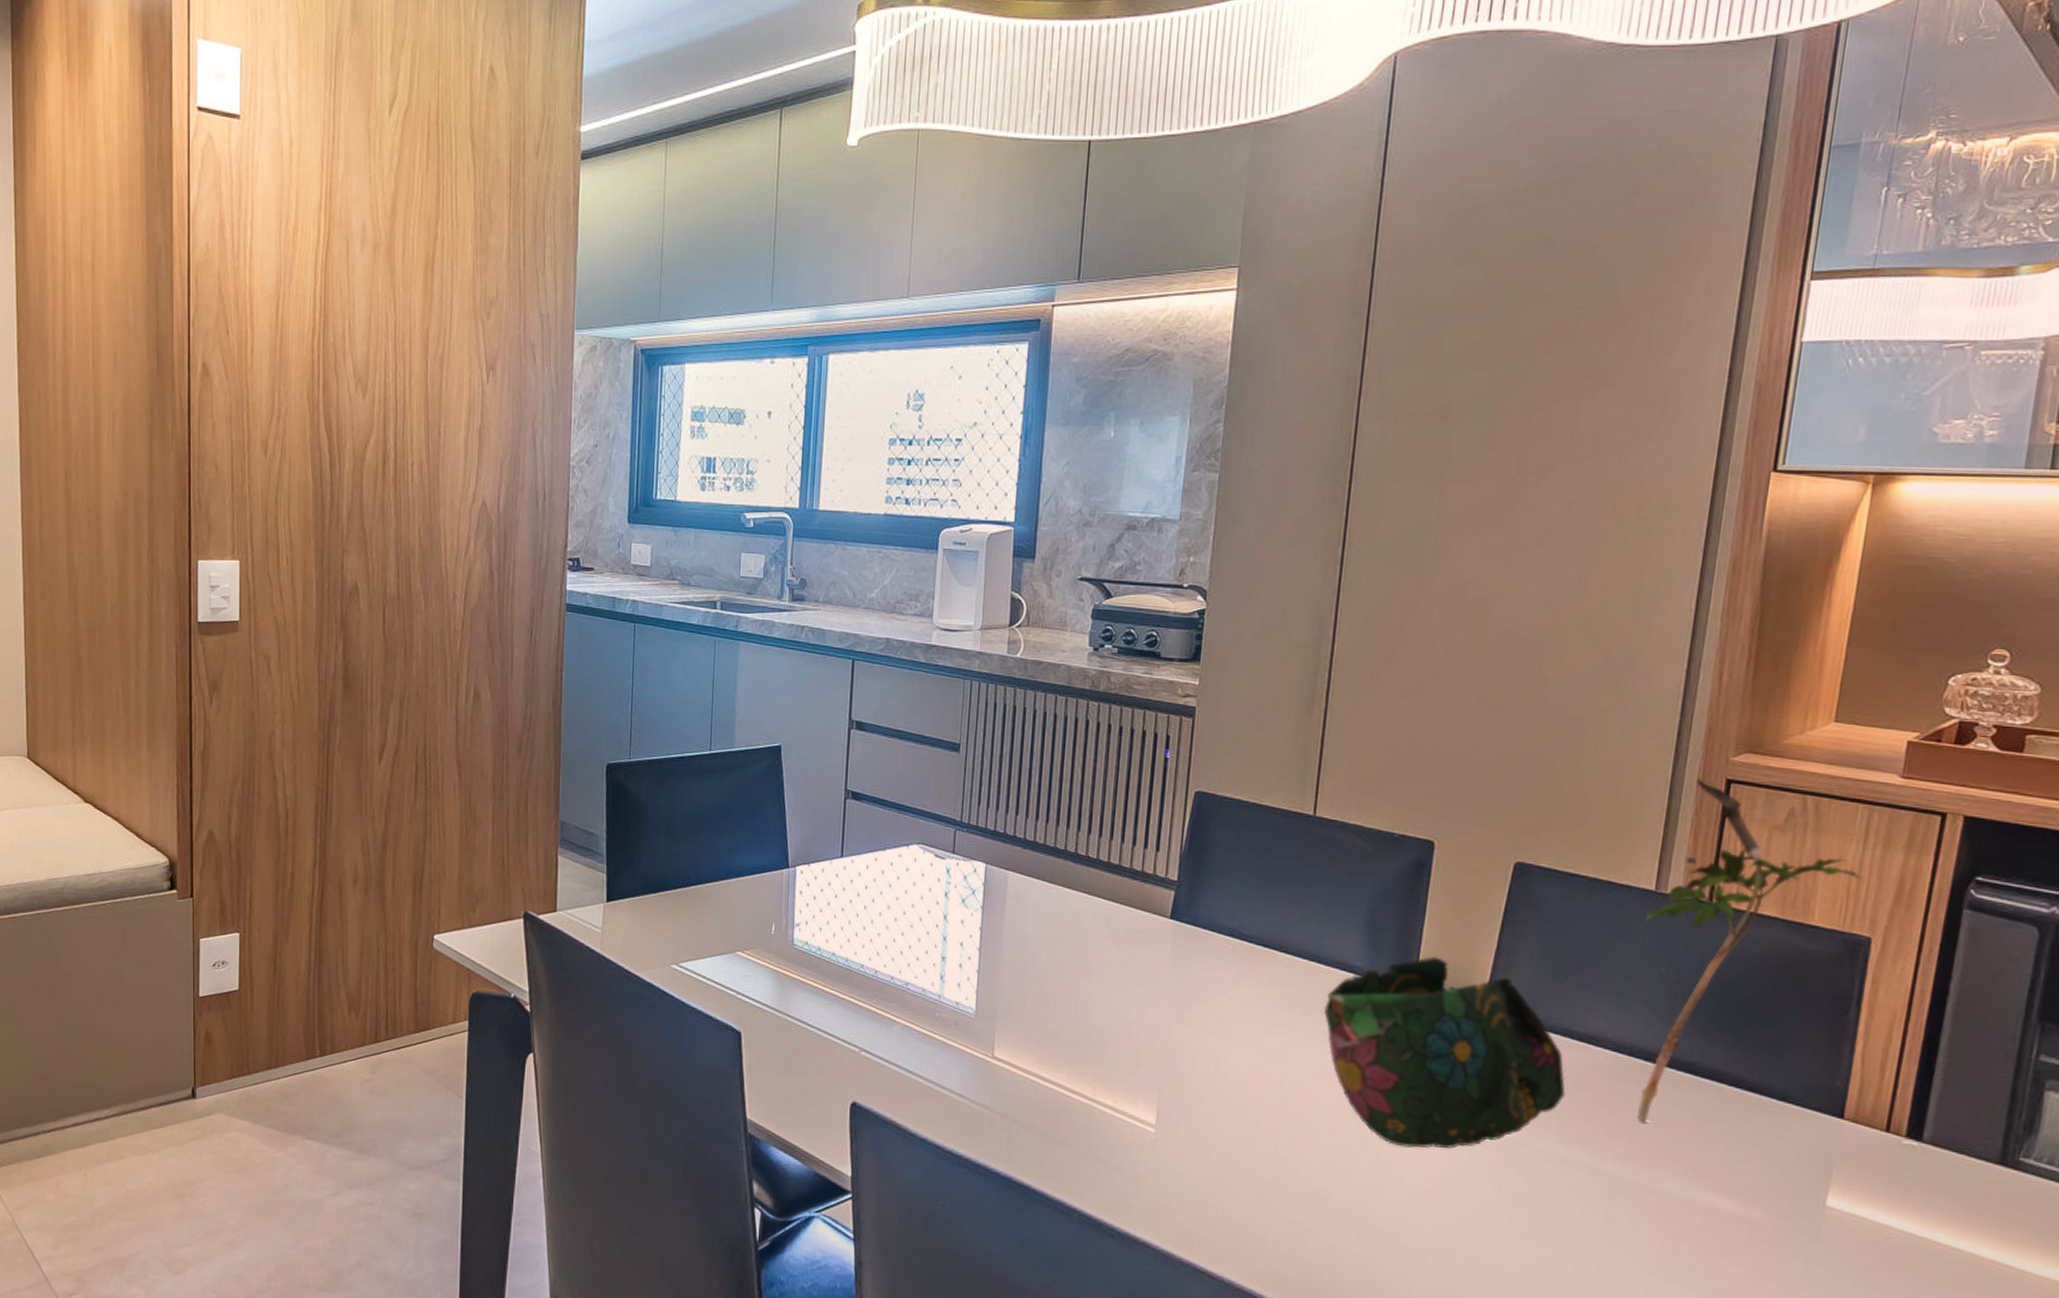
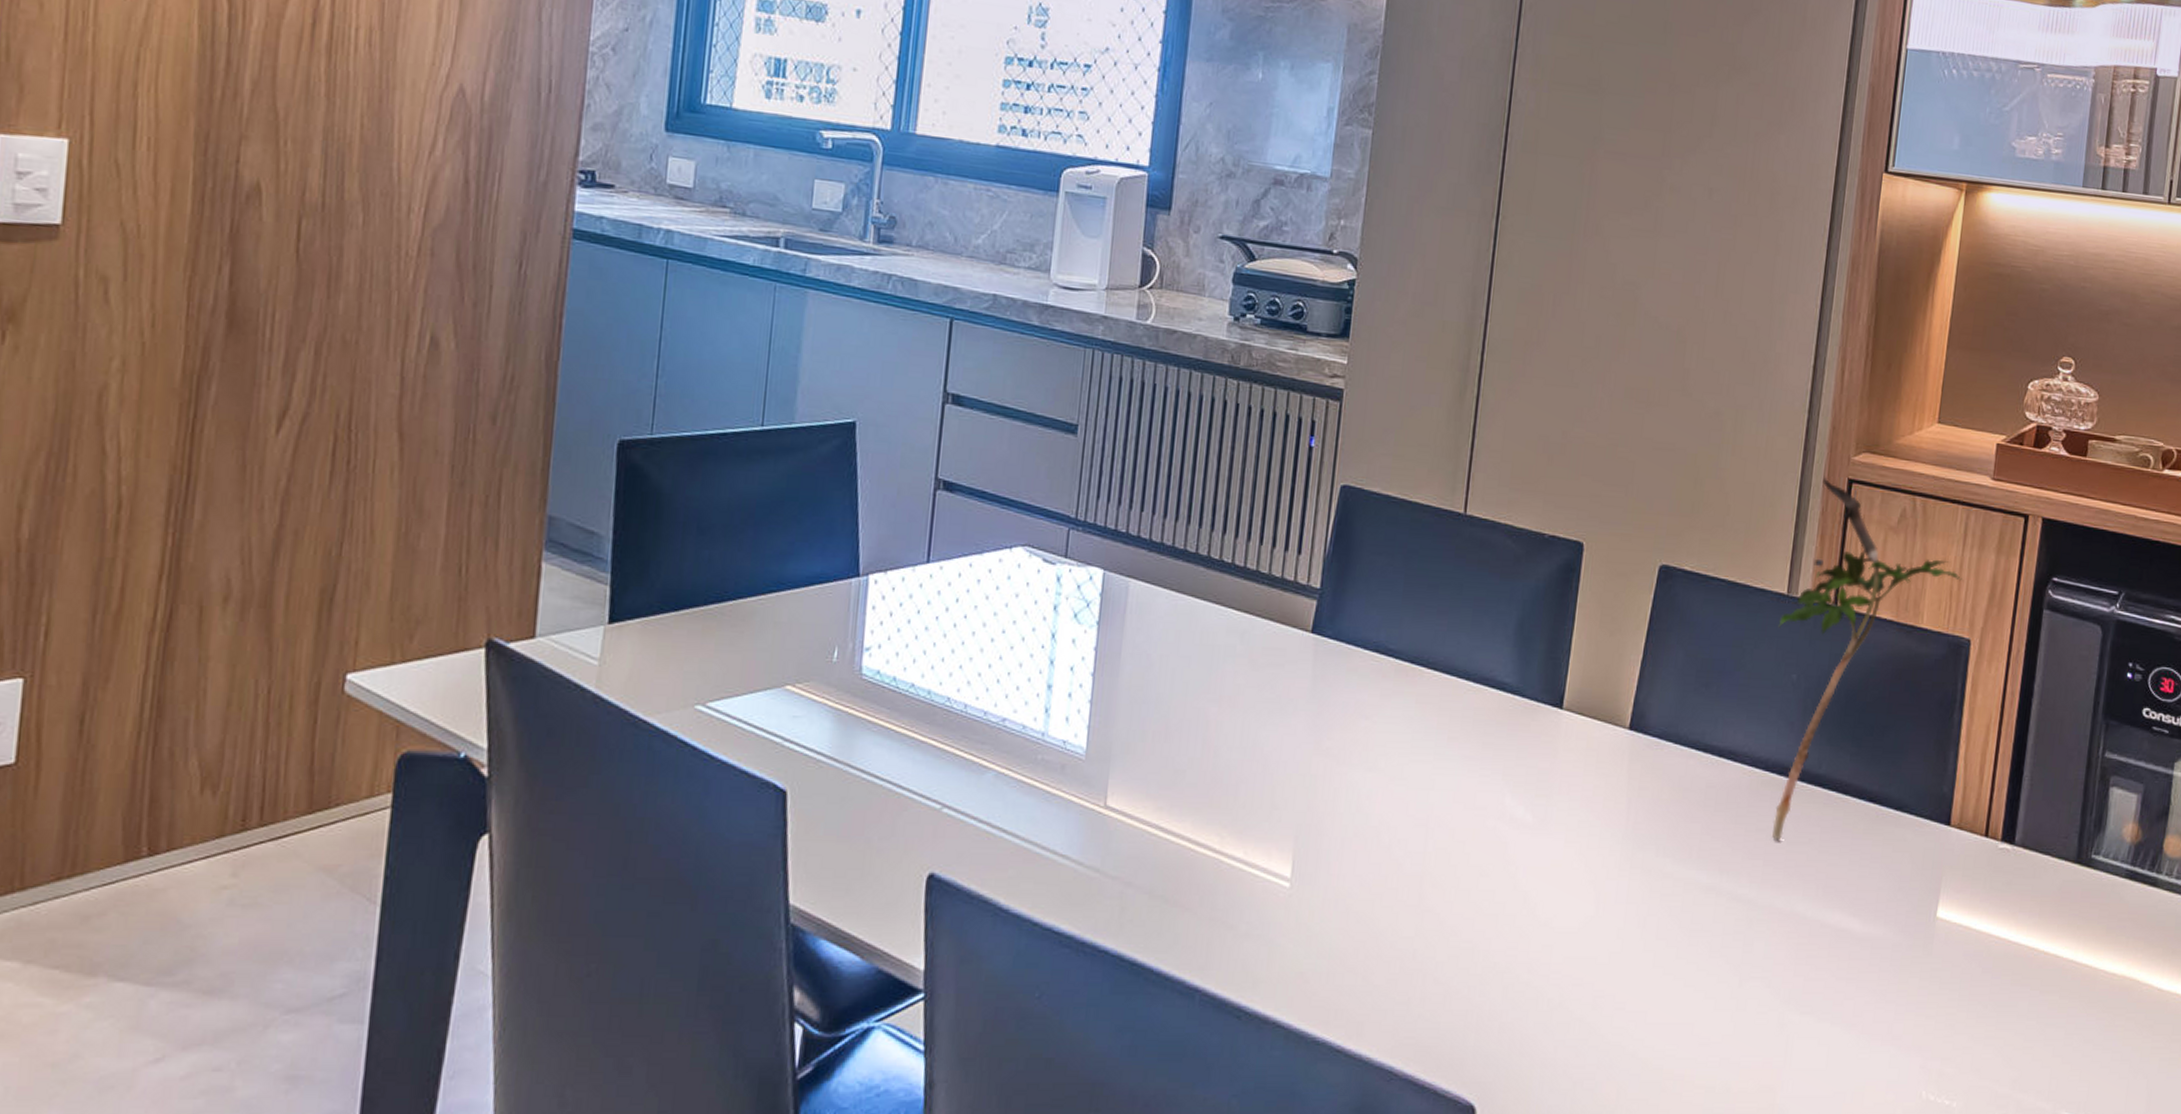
decorative bowl: present [1323,956,1566,1149] -> none [1471,669,1707,885]

